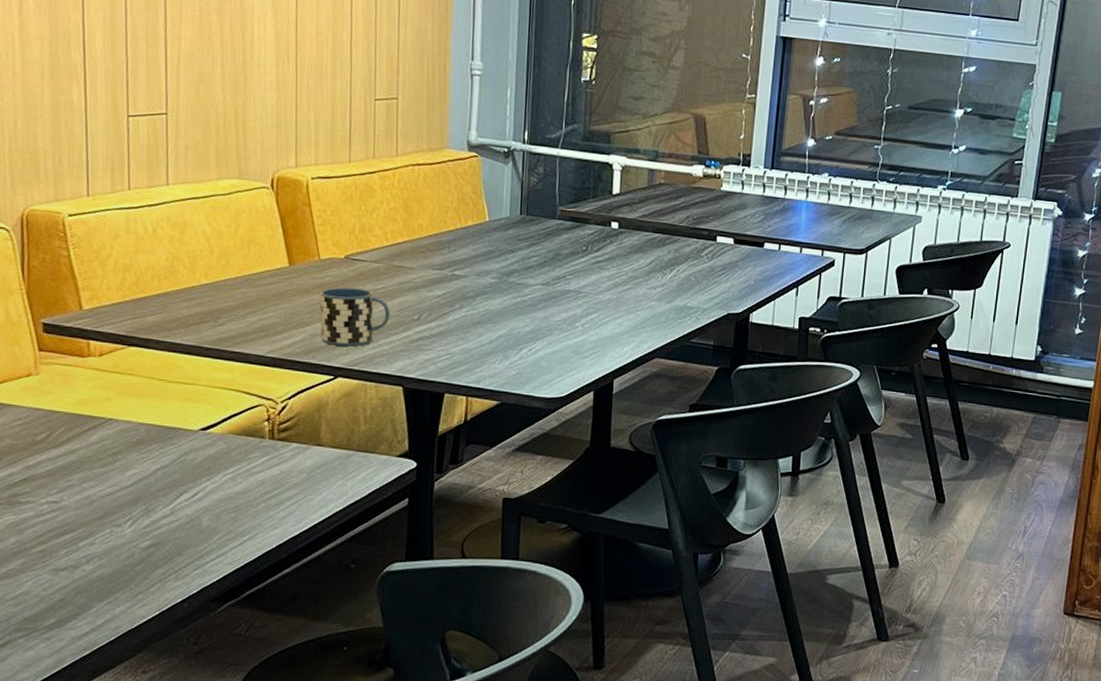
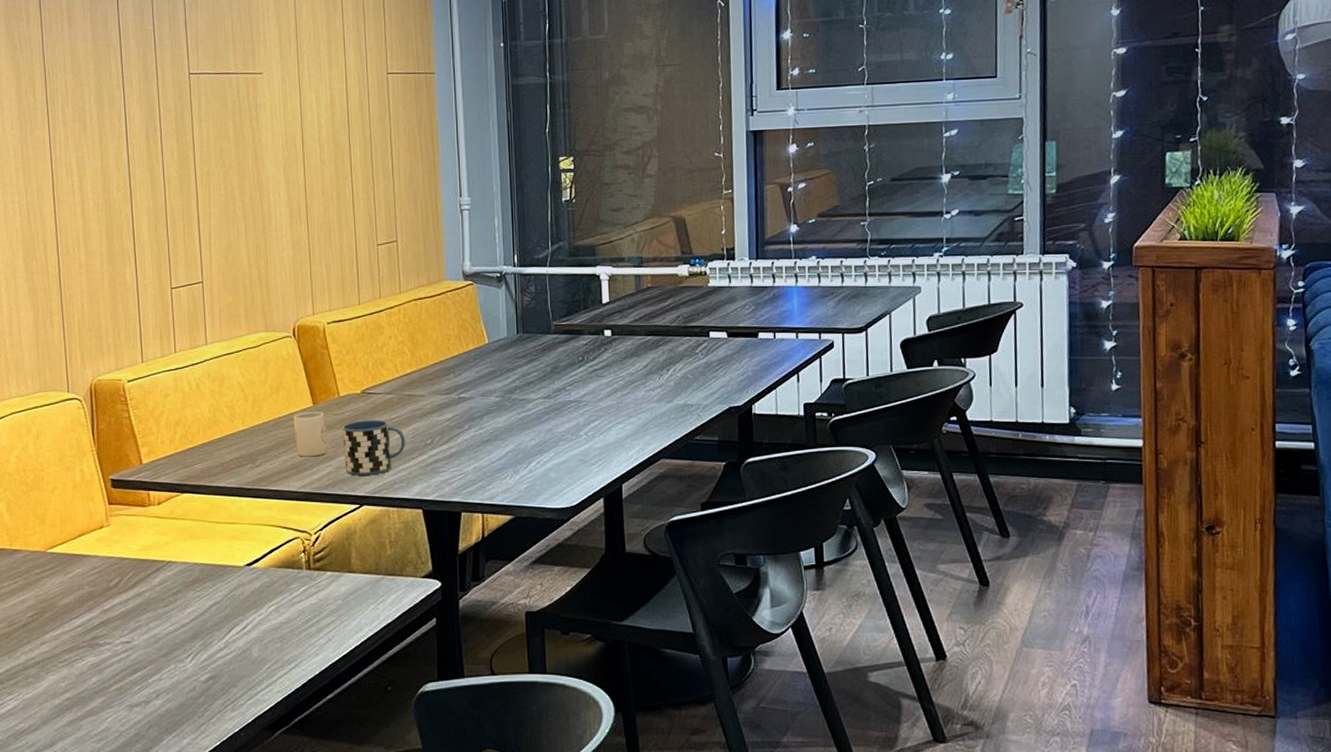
mug: none [264,272,303,321] -> present [293,412,327,457]

